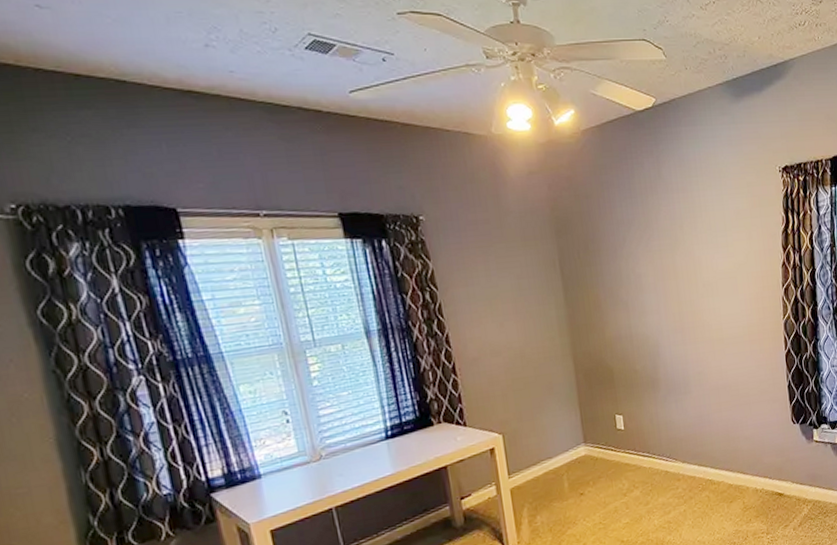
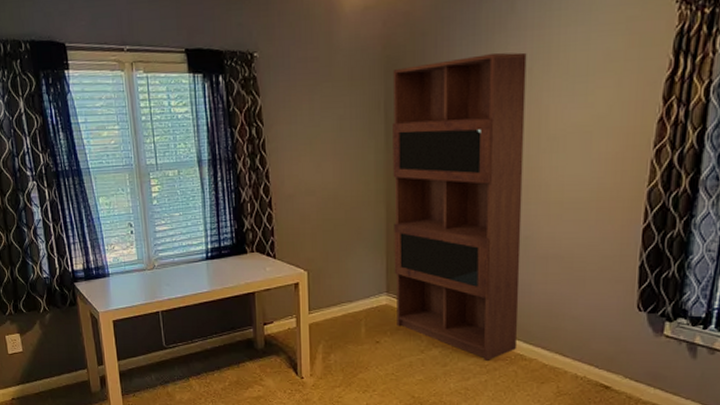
bookcase: none [563,212,706,492] -> present [393,52,527,360]

